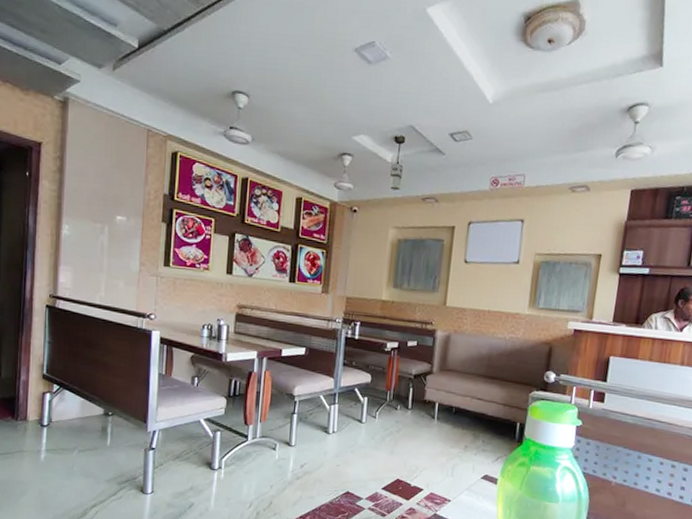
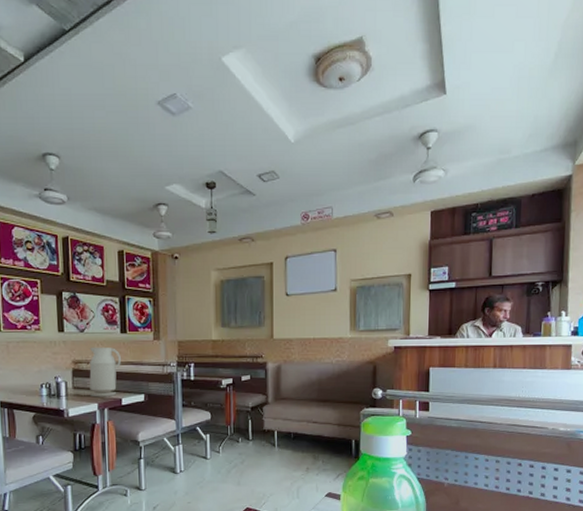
water jug: none [250,293,287,346] -> present [89,347,122,397]

